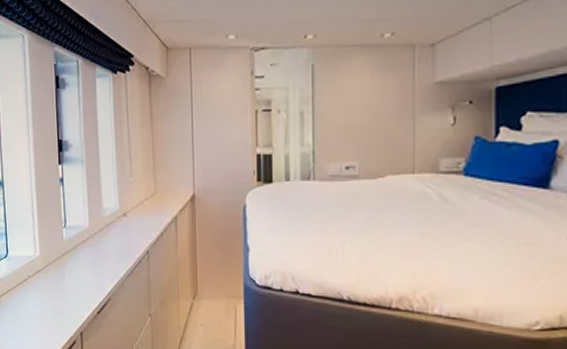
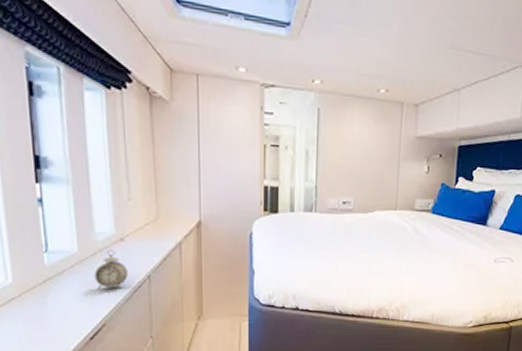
alarm clock: none [101,224,130,265] -> present [94,249,128,290]

